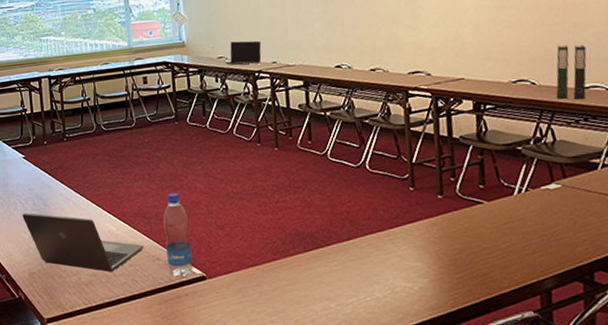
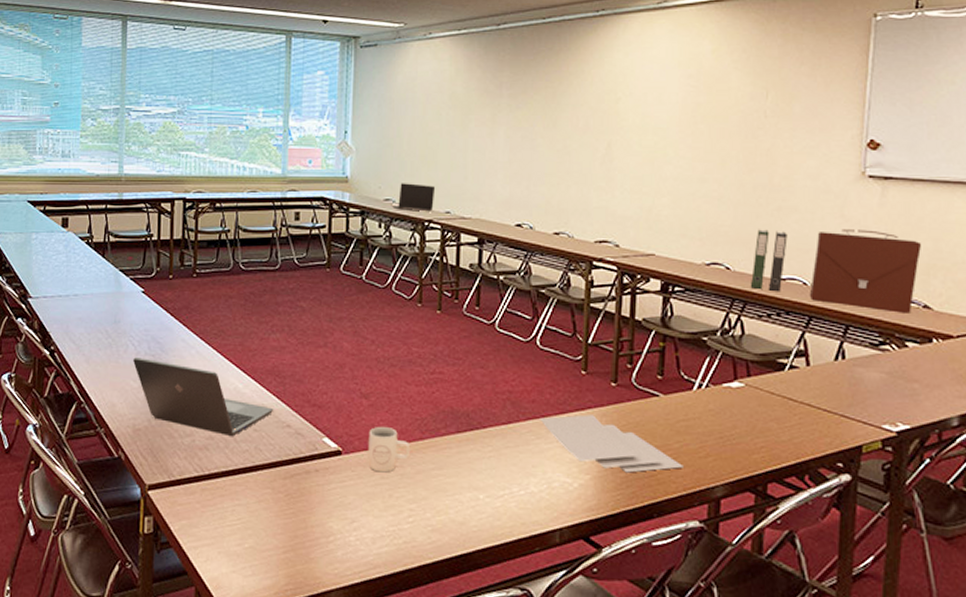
bottle: present [163,192,193,277] -> none [299,350,329,449]
mug: none [227,251,266,292] -> present [368,426,411,473]
papers: none [377,225,513,274] -> present [540,414,683,473]

